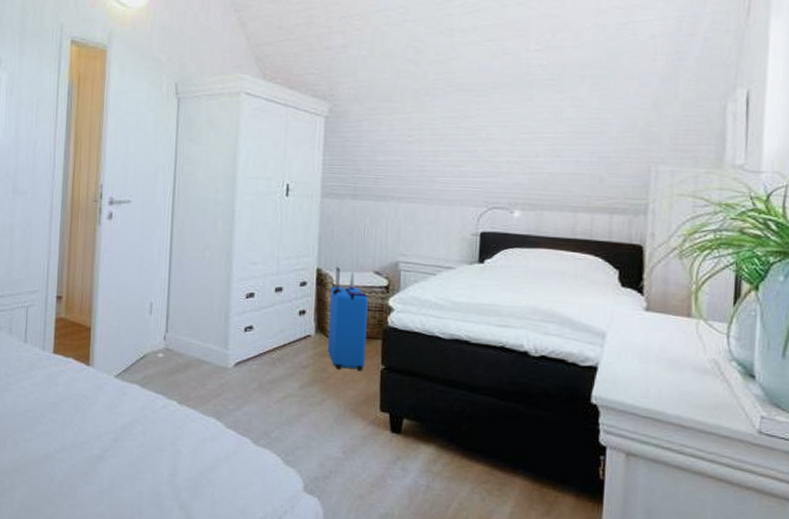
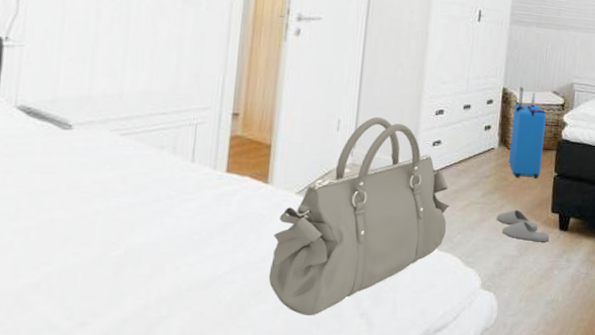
shoulder bag: none [93,300,266,503] -> present [268,116,450,316]
slippers: none [317,405,379,445] -> present [496,209,549,242]

